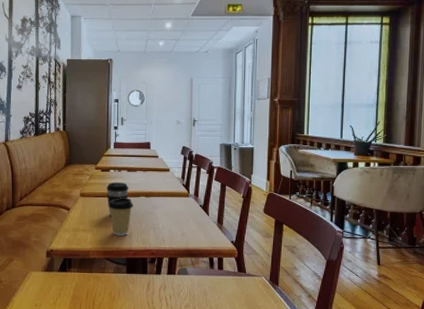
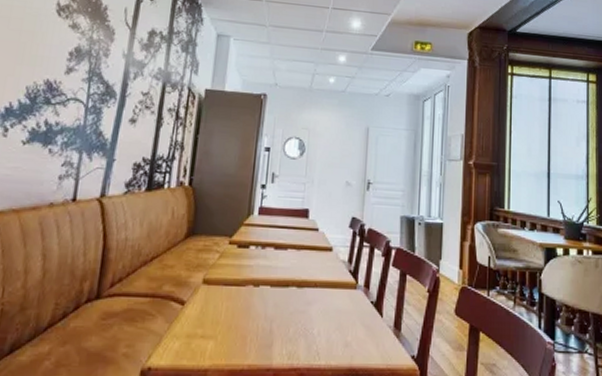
coffee cup: present [106,183,129,217] -> none [241,264,275,316]
coffee cup: present [108,198,134,236] -> none [242,287,280,346]

